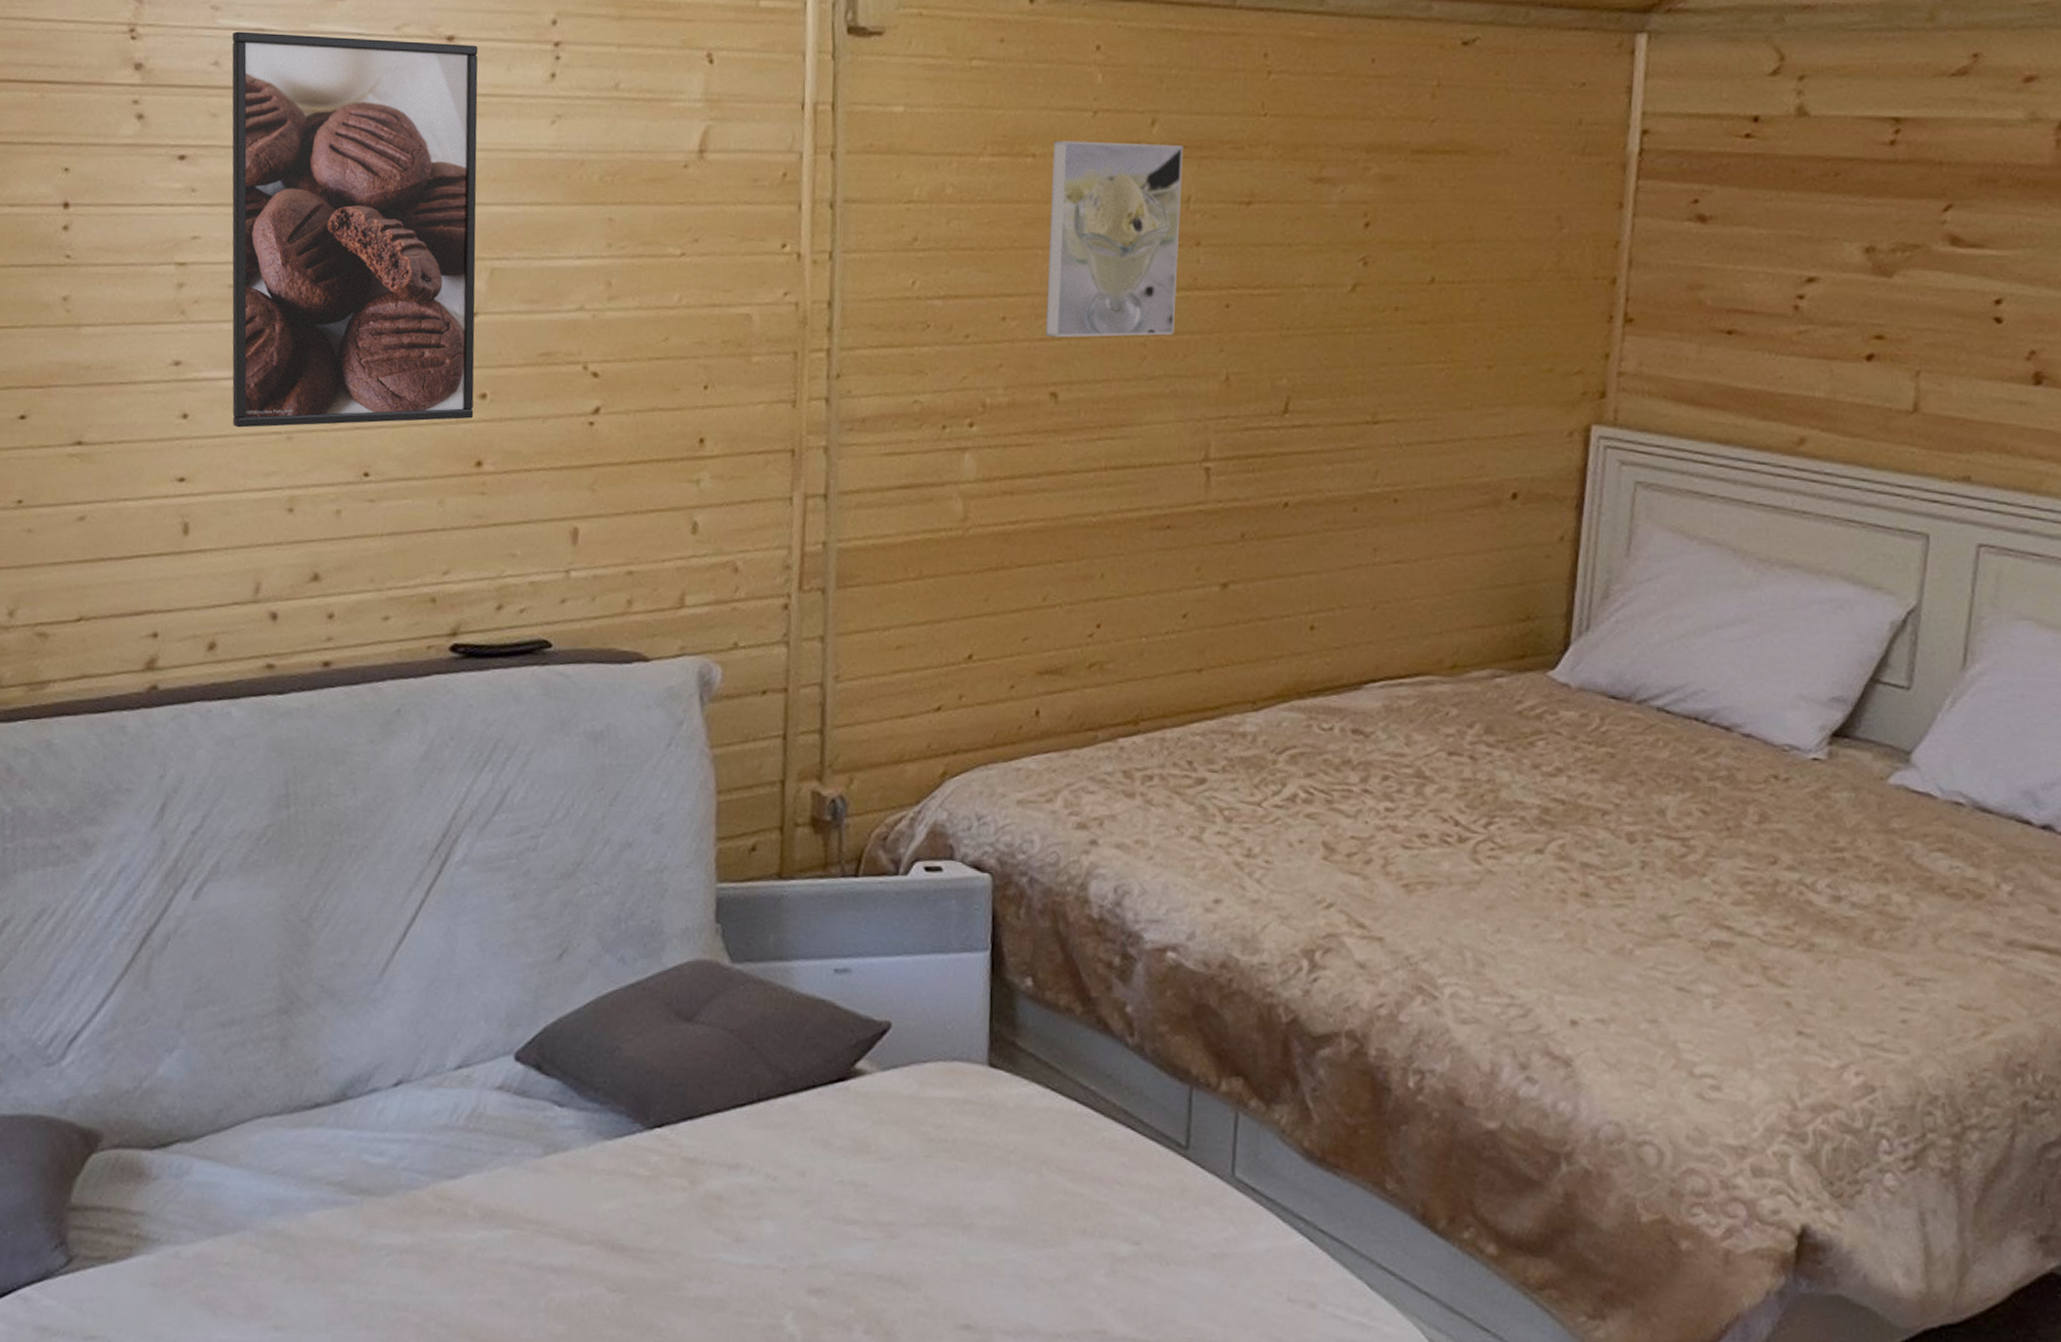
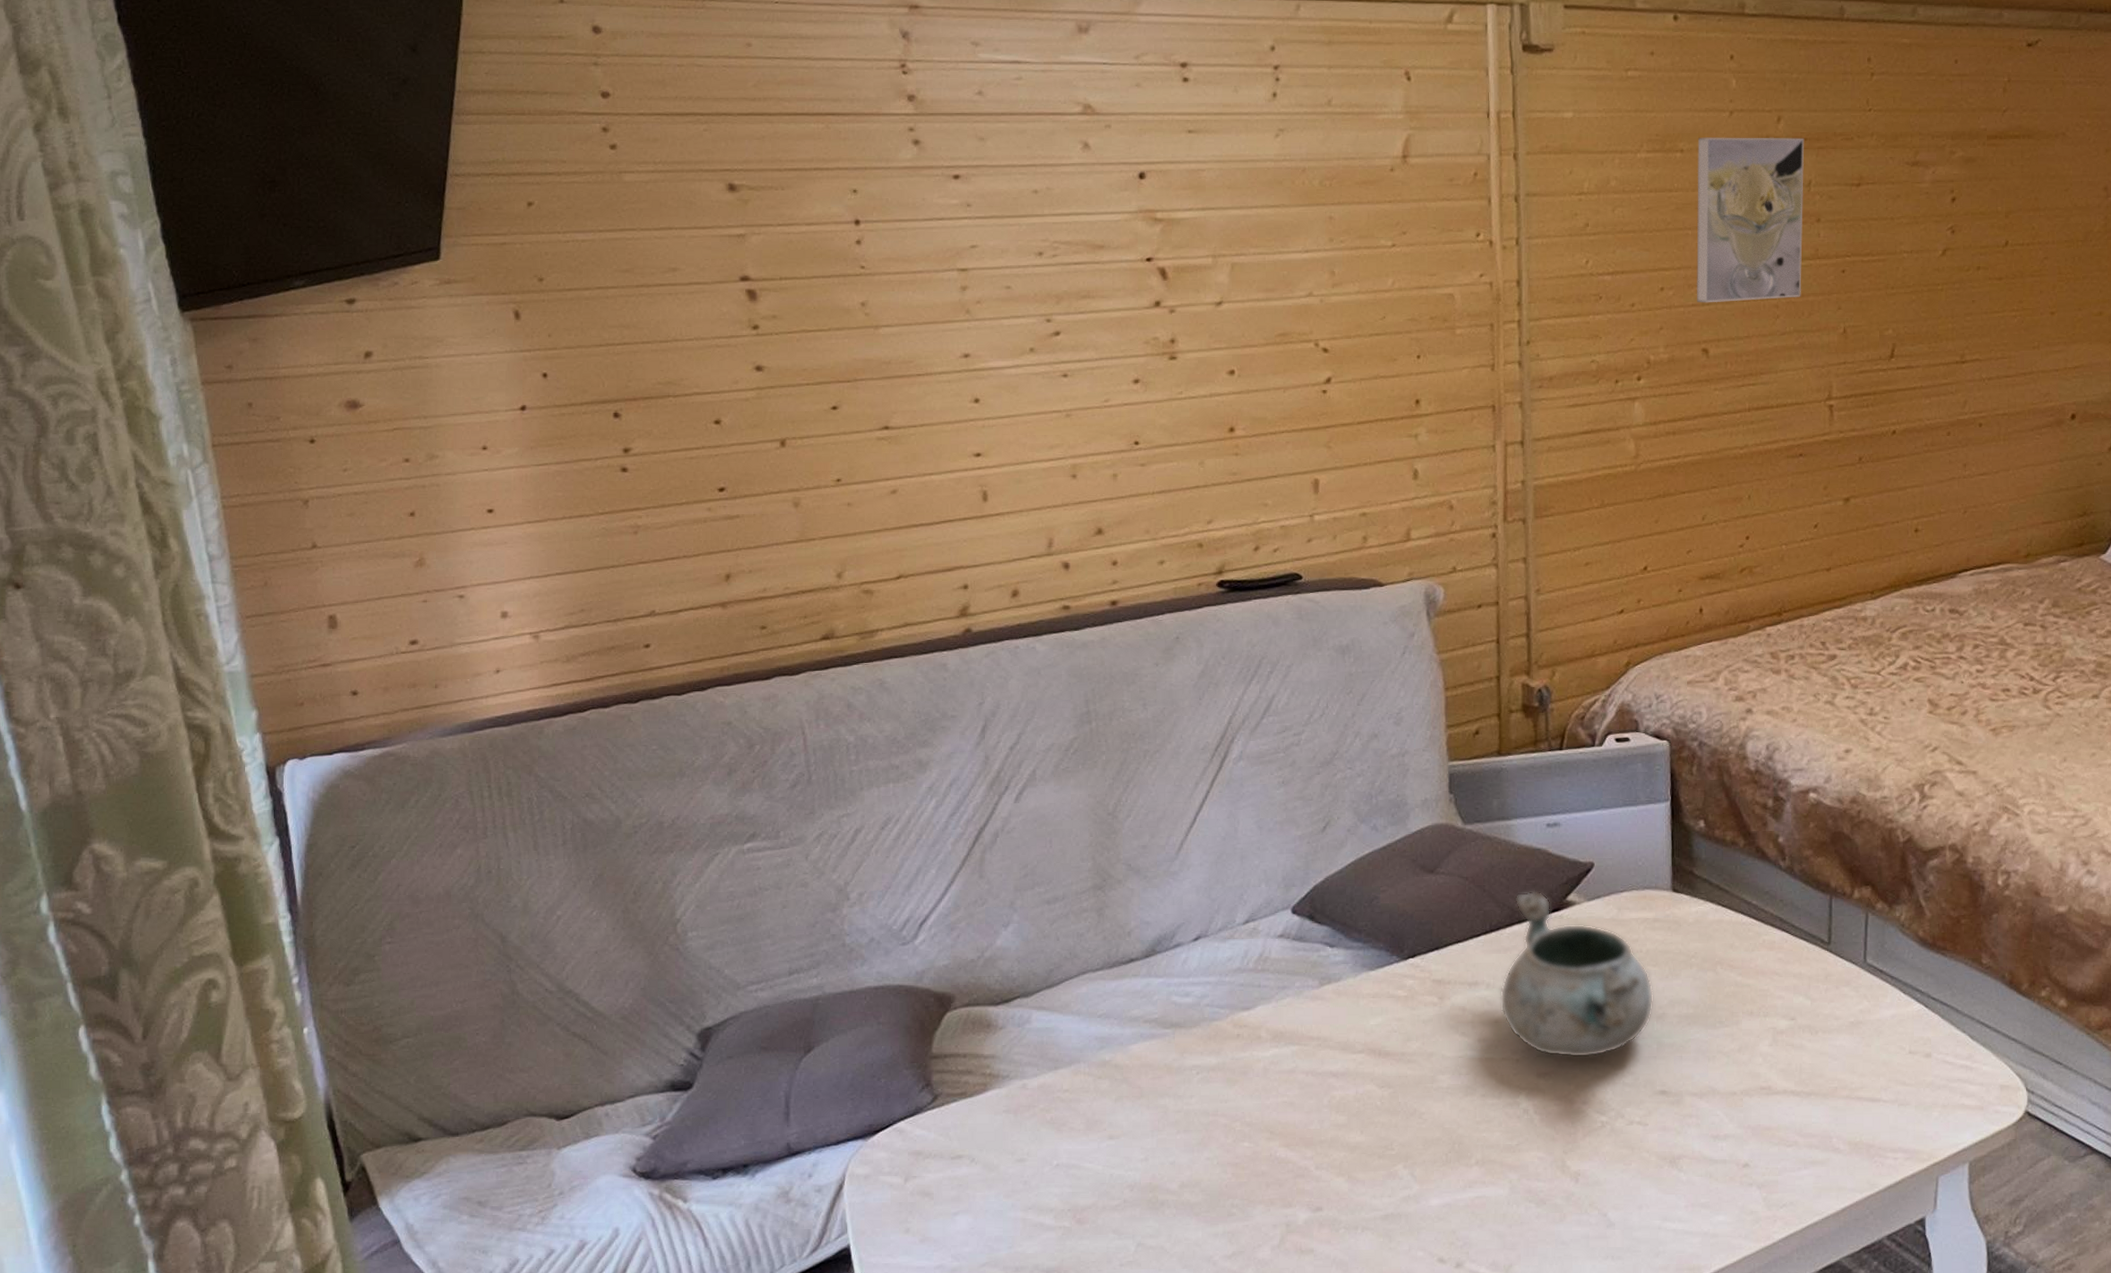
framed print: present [232,31,478,428] -> none [993,64,1225,408]
decorative bowl: none [766,1053,960,1274] -> present [1500,891,1654,1058]

